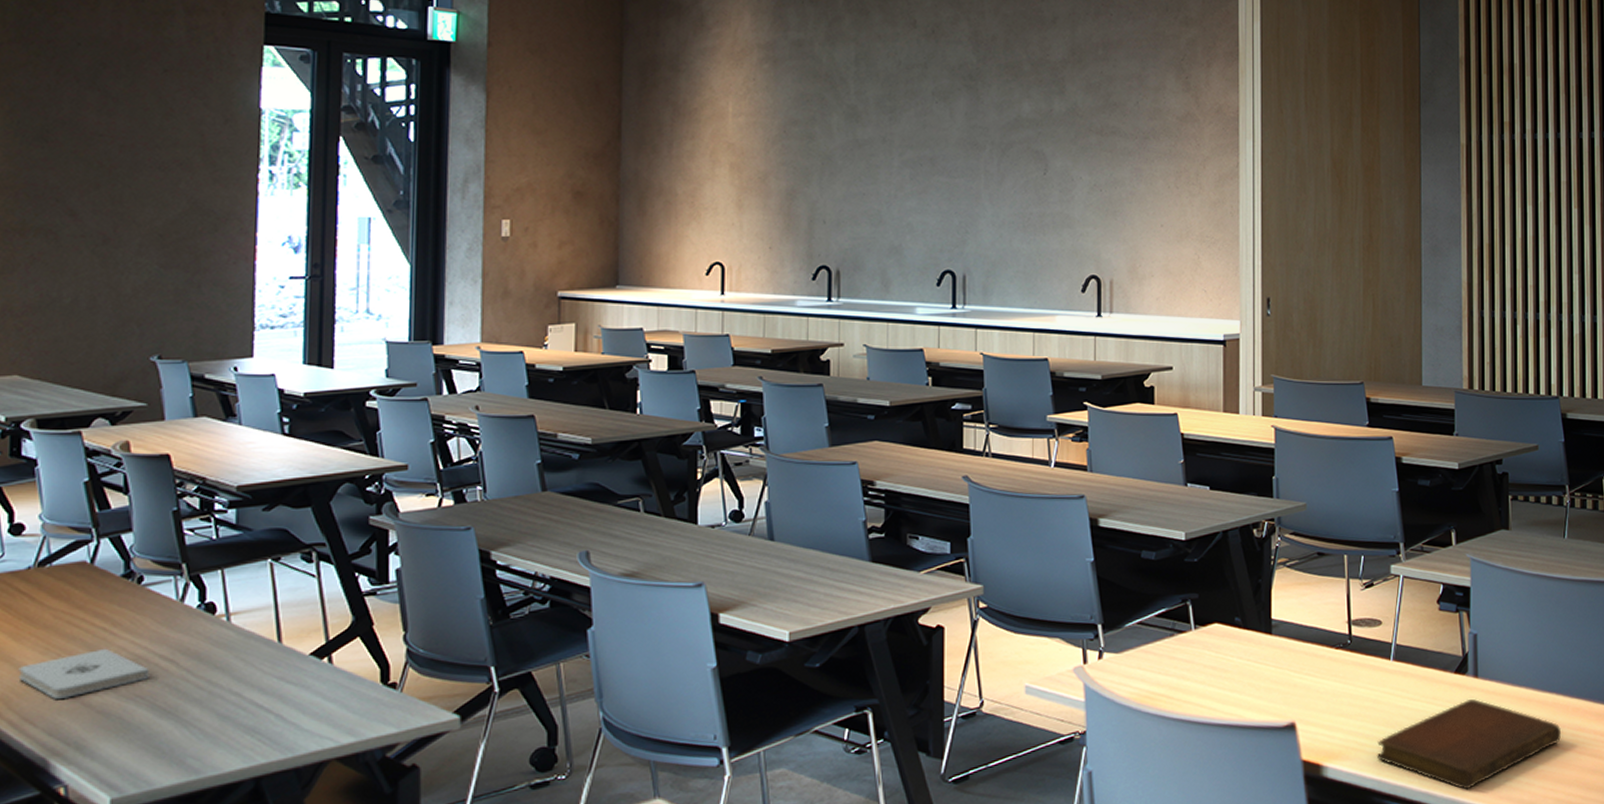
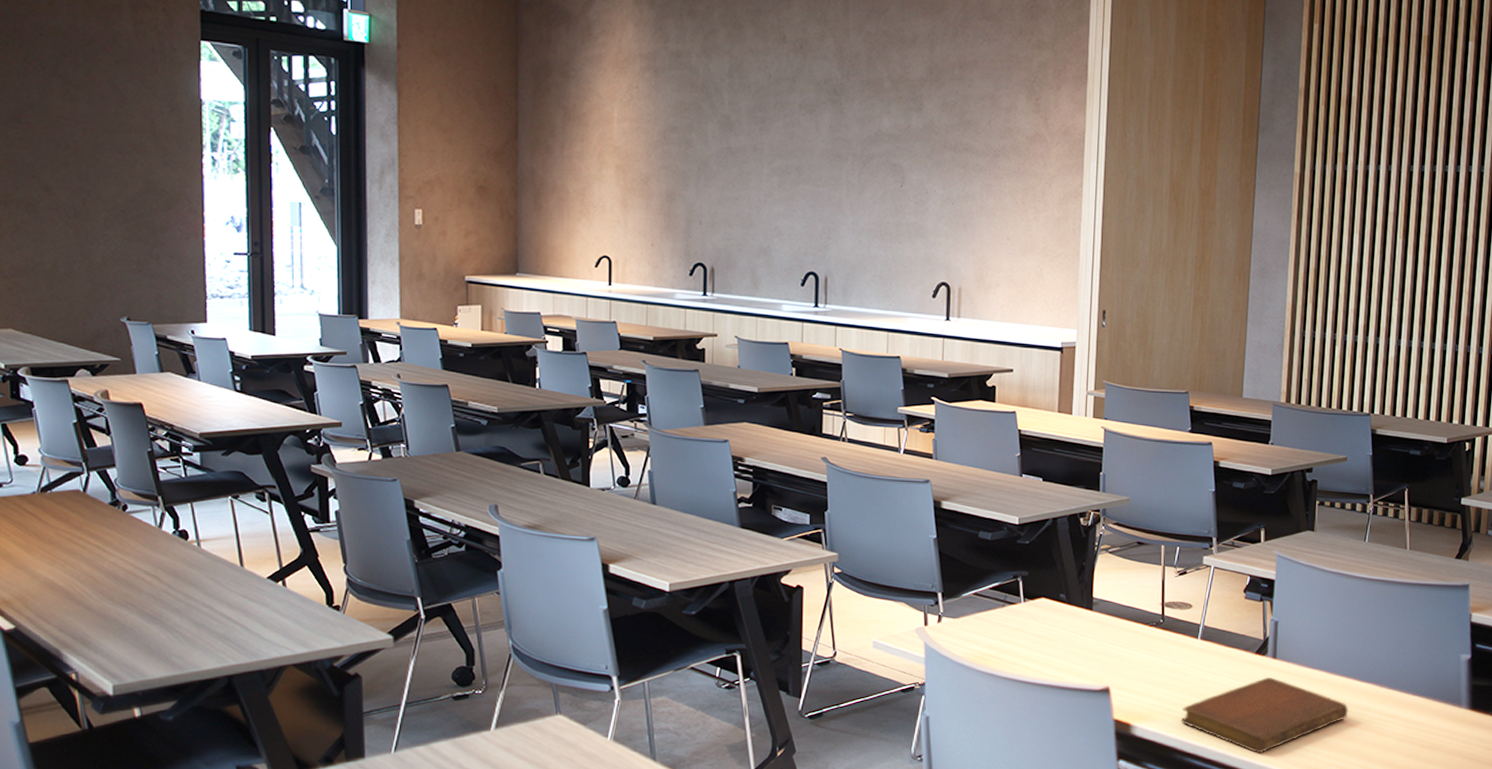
notepad: present [18,648,150,699] -> none [32,563,137,602]

